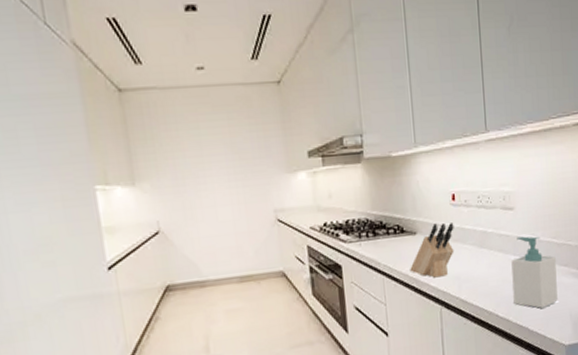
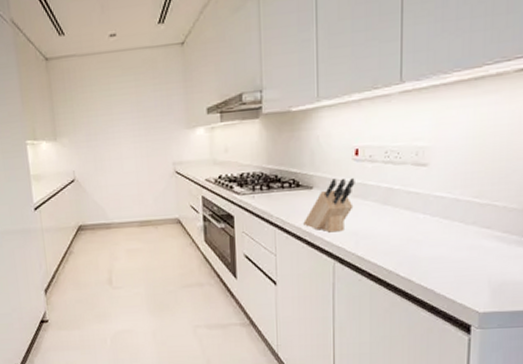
soap bottle: present [511,236,558,308] -> none [419,194,476,271]

